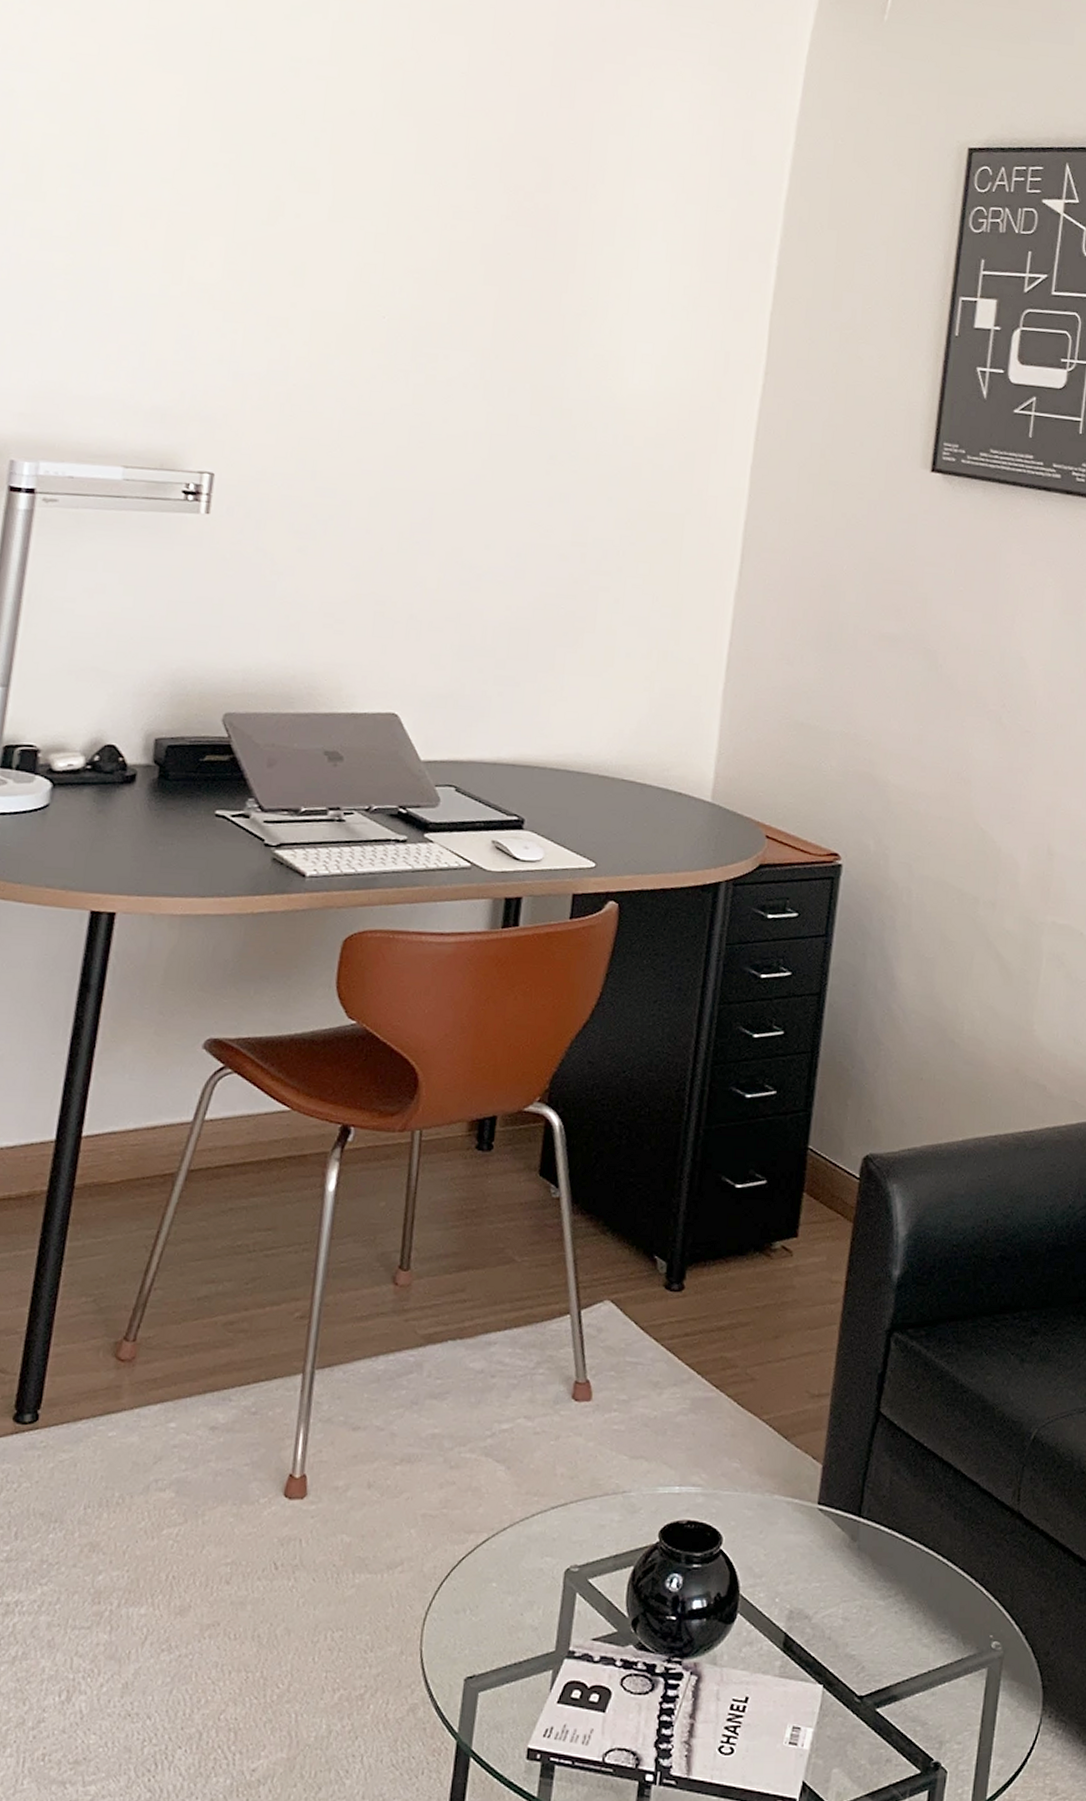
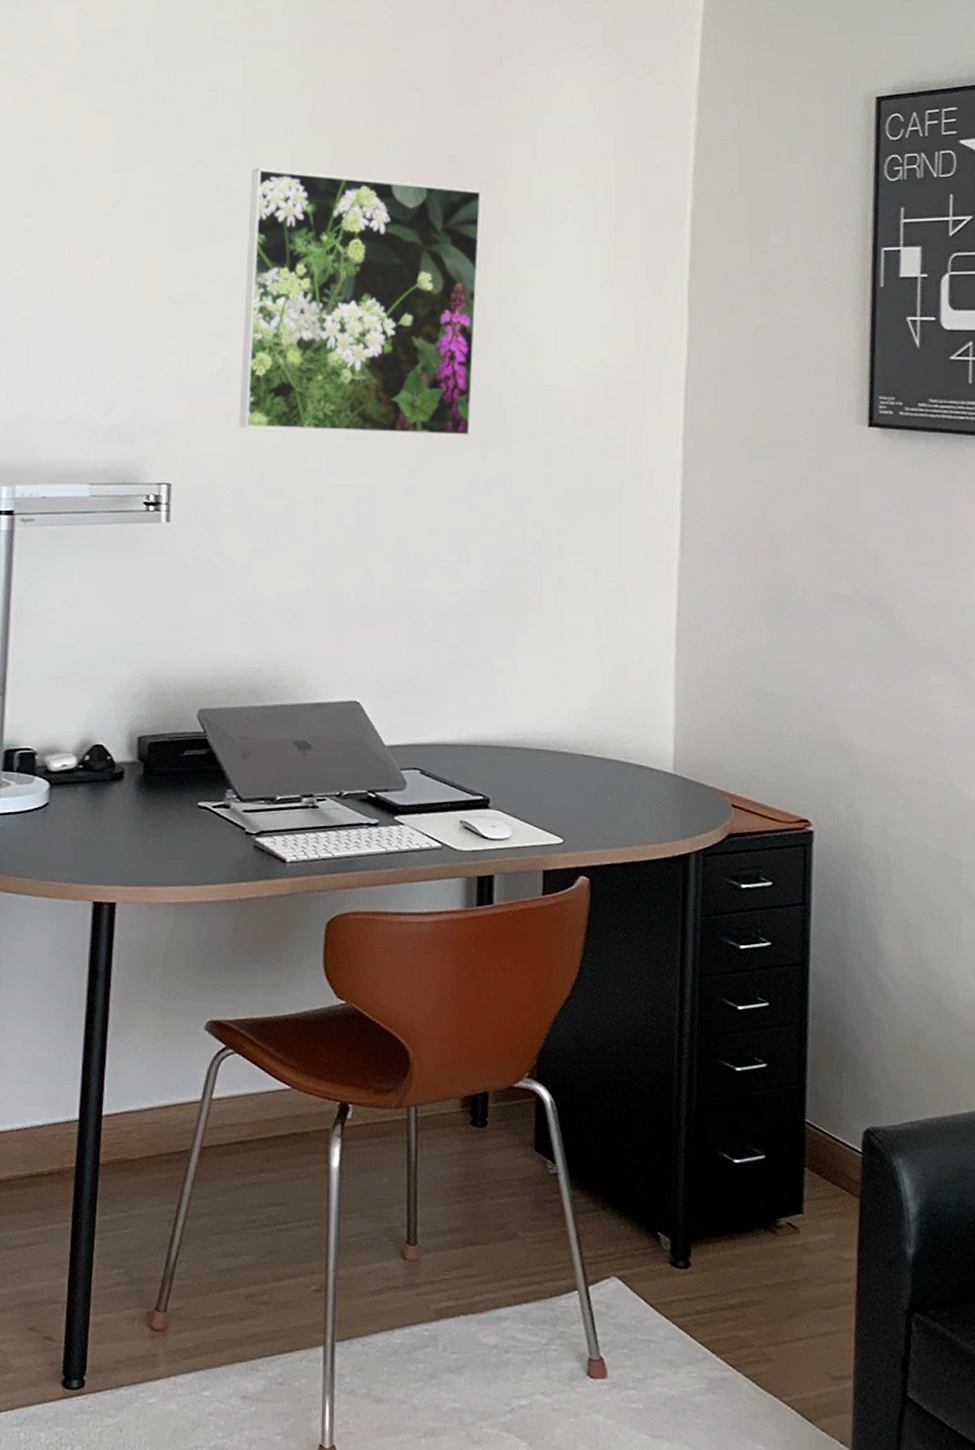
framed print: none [293,148,572,449] -> present [239,168,483,436]

